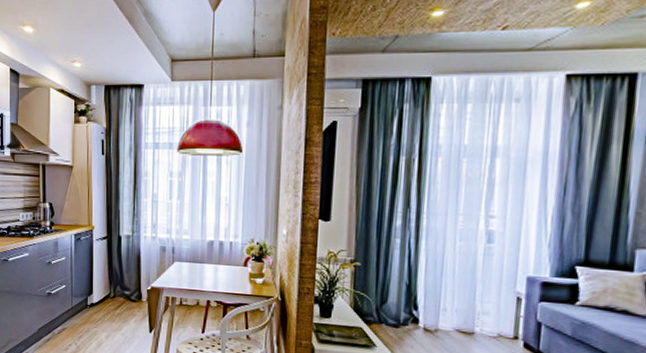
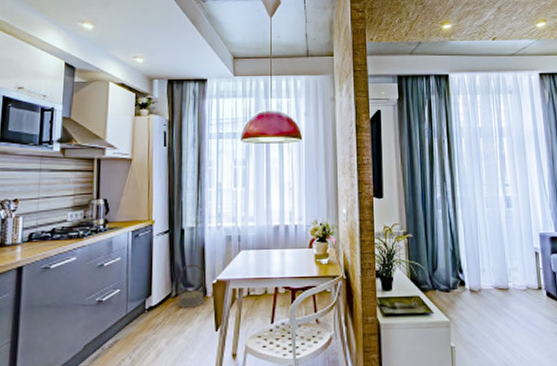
basket: none [116,269,141,309] -> present [178,264,206,308]

